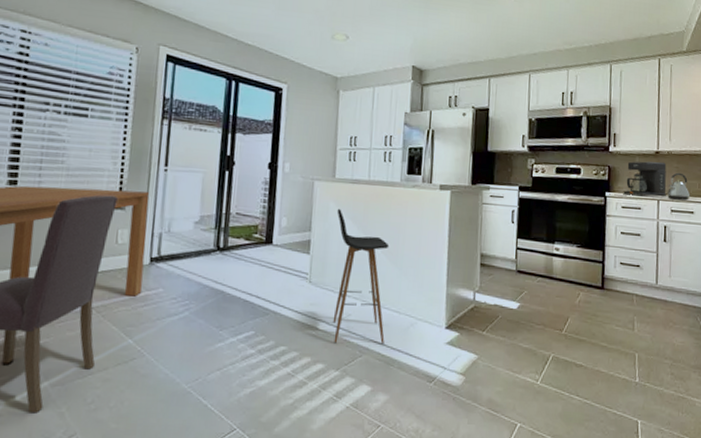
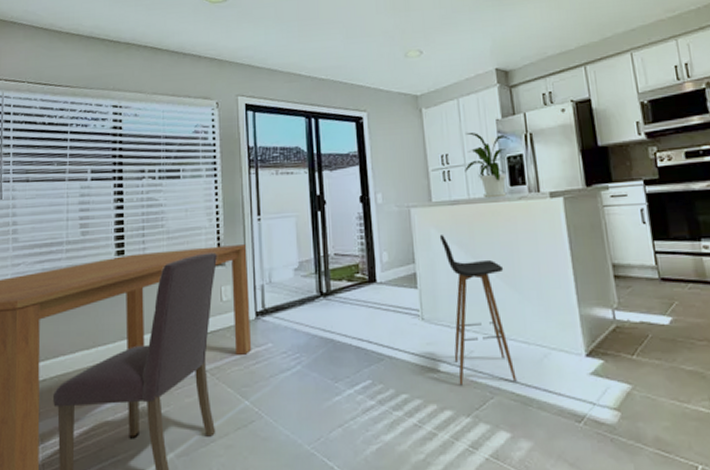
house plant: none [369,119,417,184] -> present [465,132,513,199]

